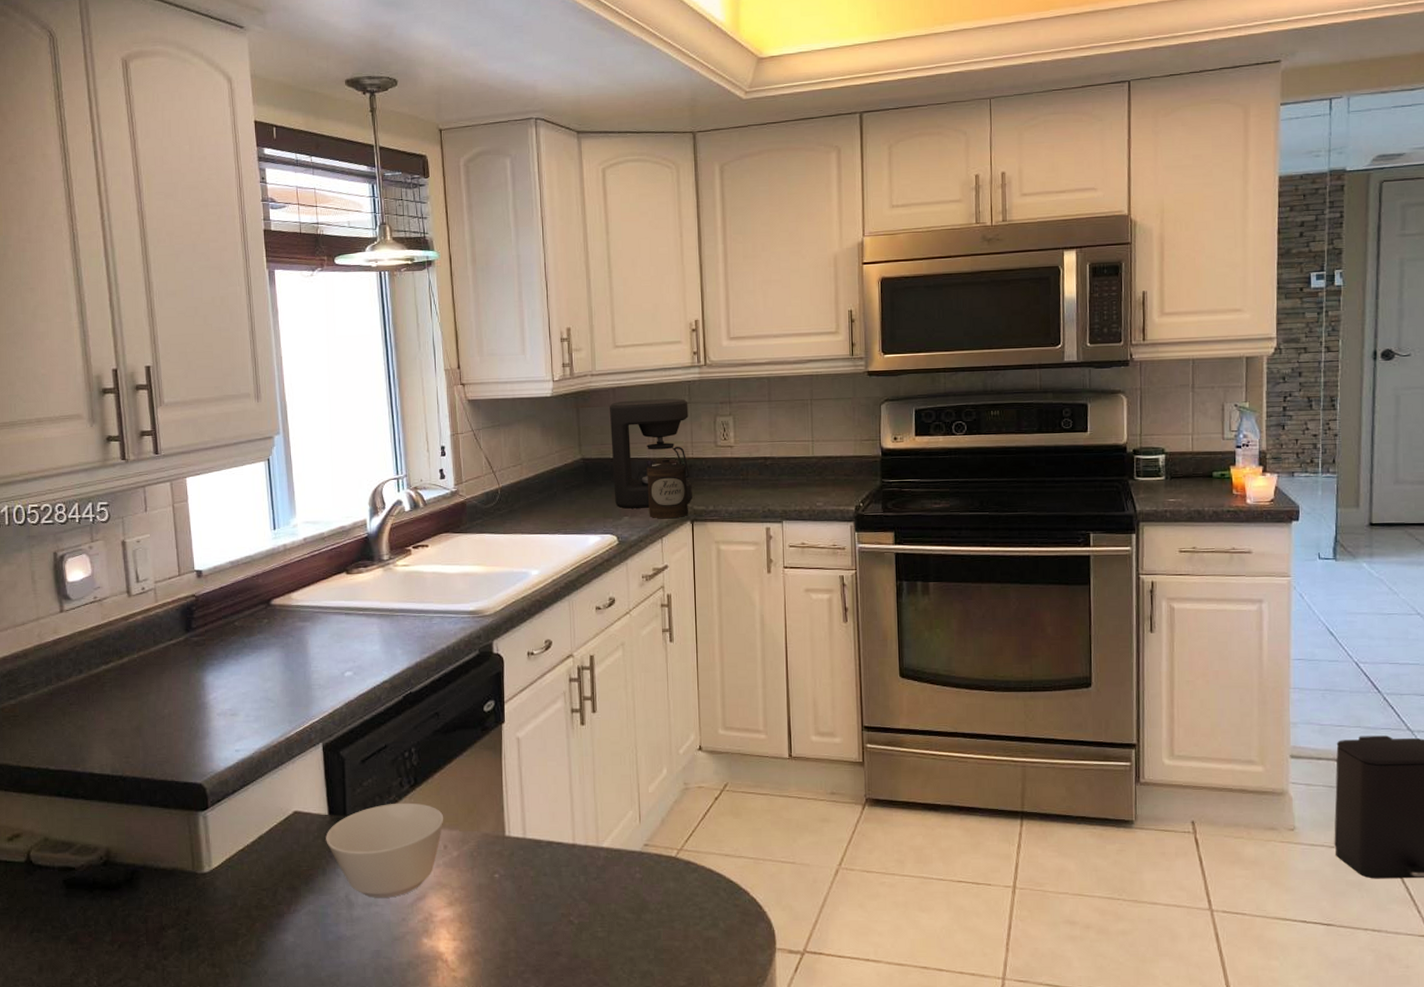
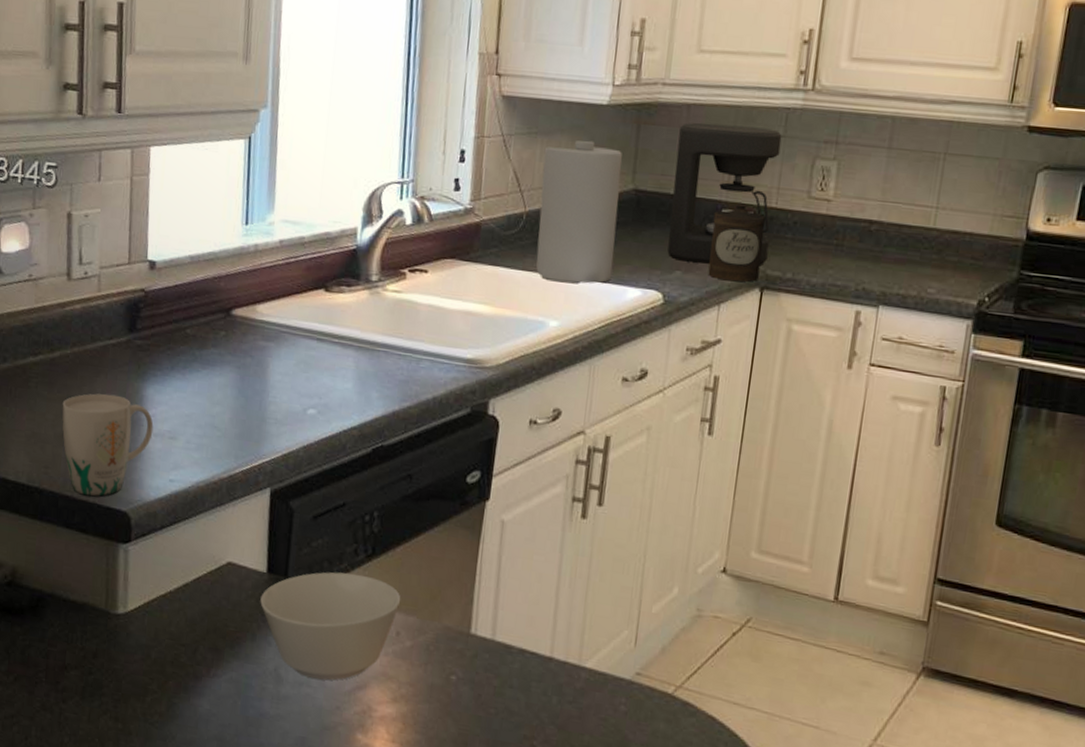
mug: none [135,686,216,777] -> present [62,393,154,498]
paper towel holder: none [507,425,575,539] -> present [536,140,622,284]

